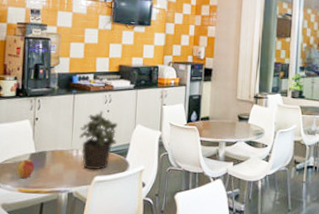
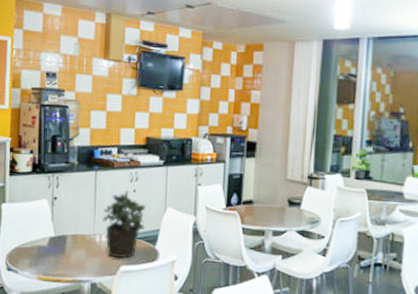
apple: present [16,159,34,179] -> none [34,244,54,265]

